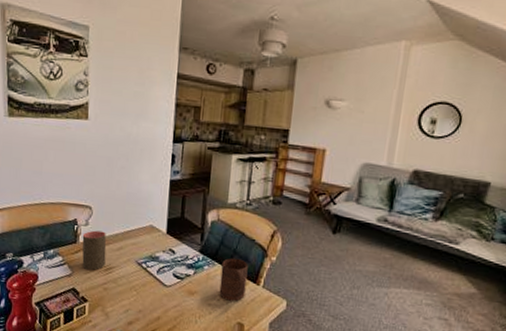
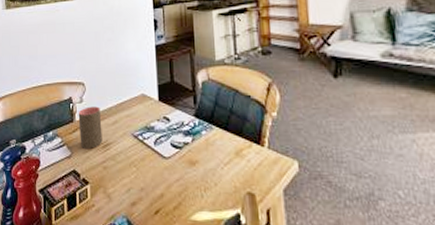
cup: present [219,258,248,302] -> none [220,118,251,168]

